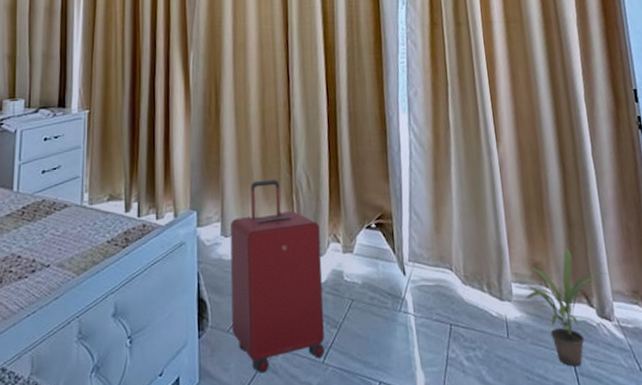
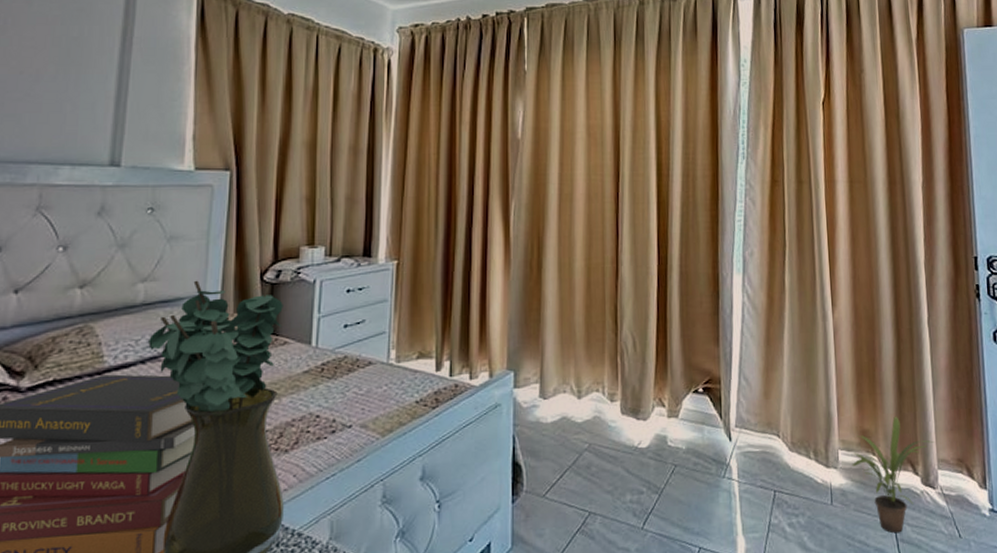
suitcase: present [229,179,325,373] -> none [547,340,645,539]

